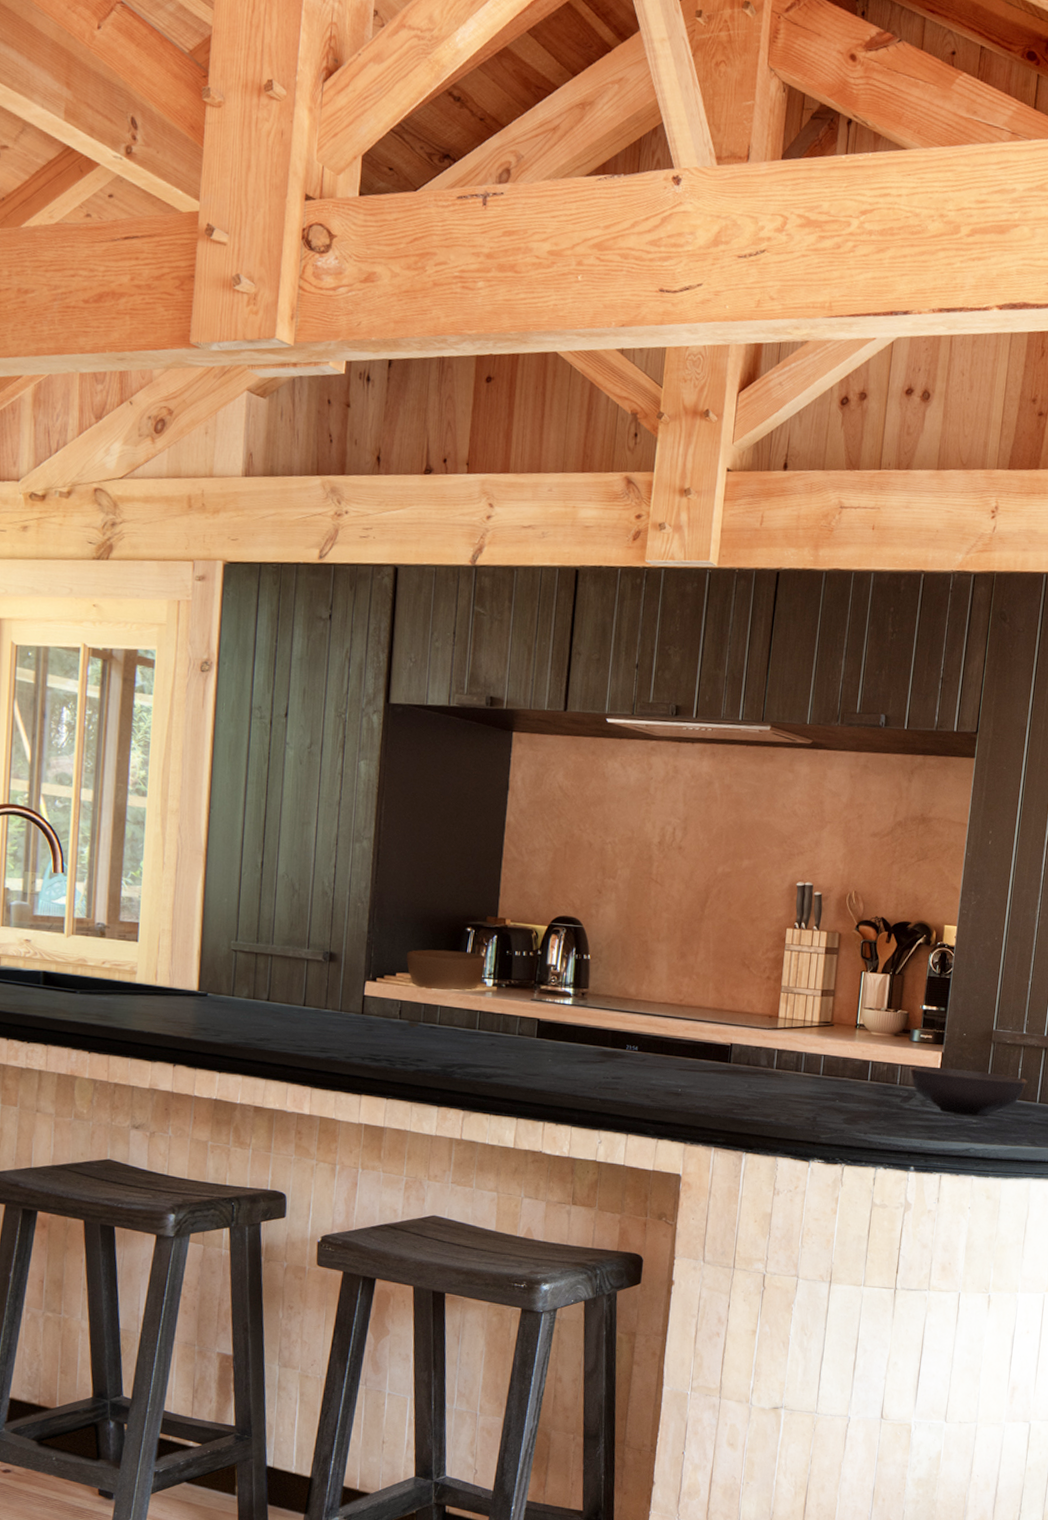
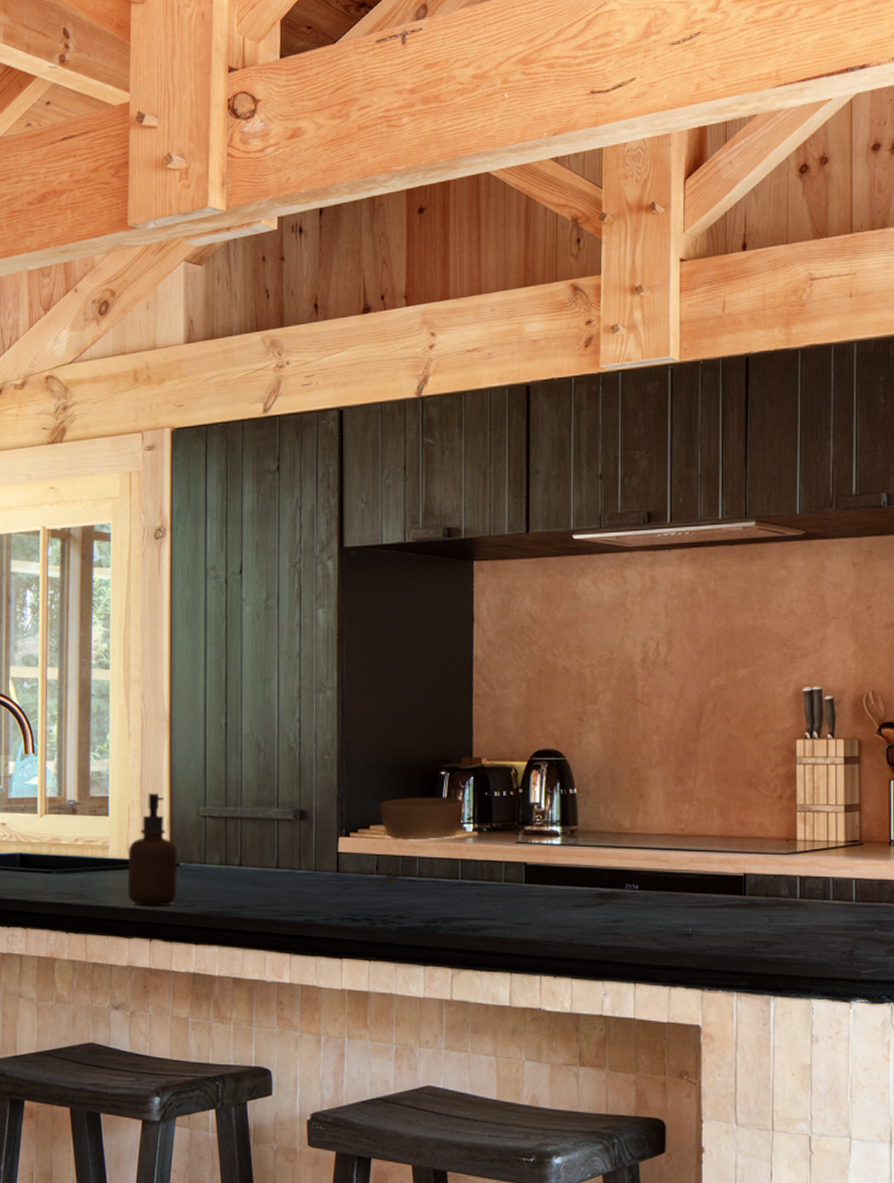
soap dispenser: none [153,923,207,1033] -> present [127,793,178,906]

